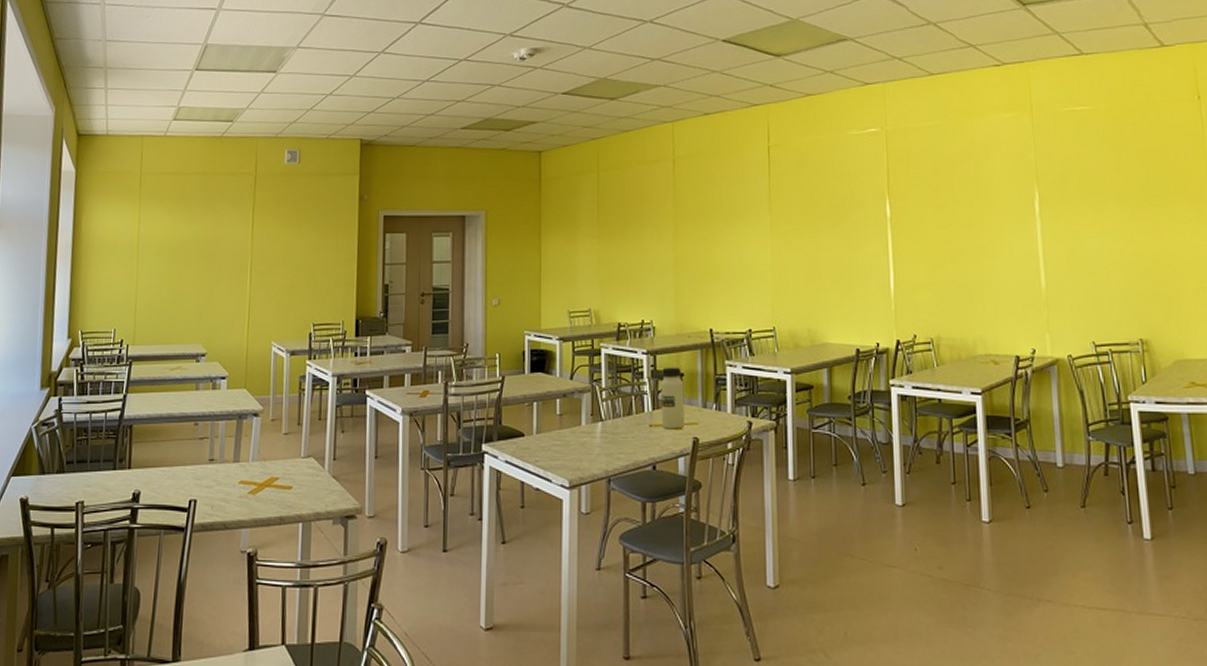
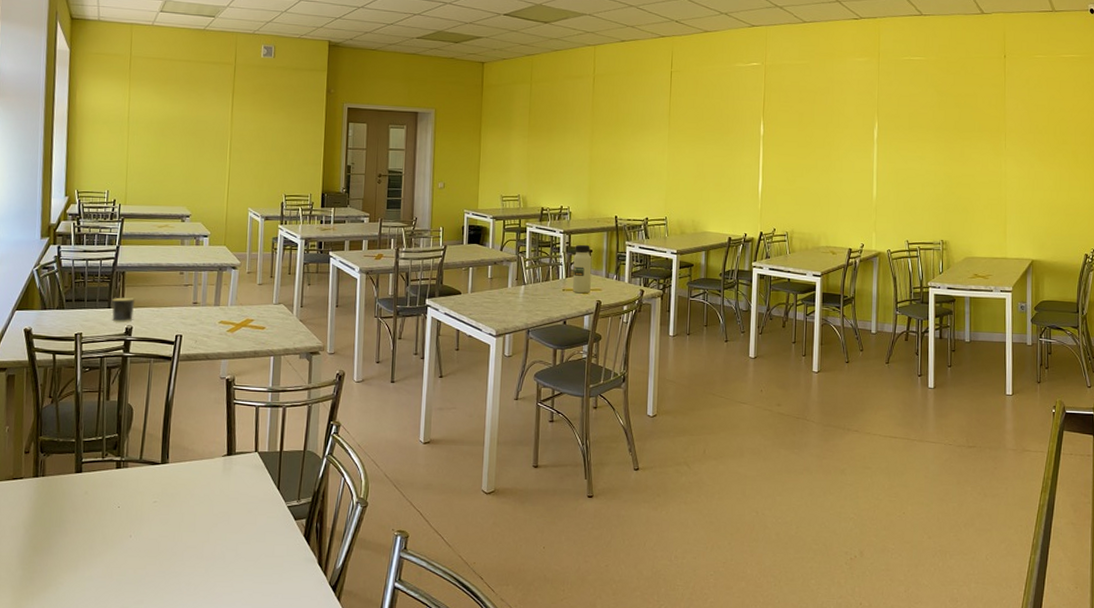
mug: none [117,456,144,488] -> present [111,297,136,323]

